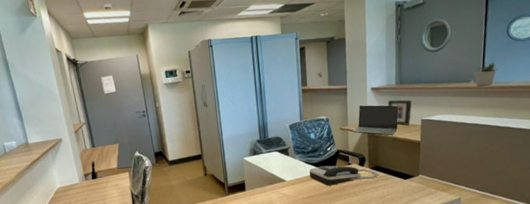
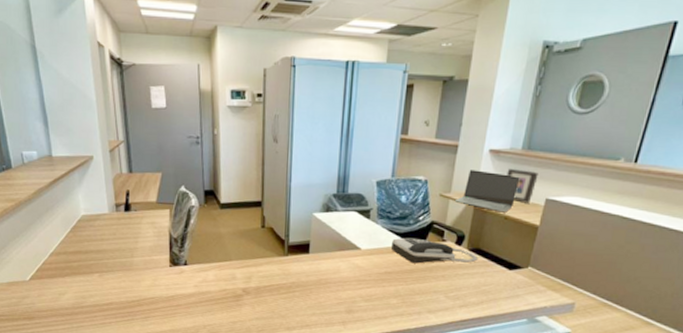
potted plant: present [474,61,498,87] -> none [626,138,660,169]

